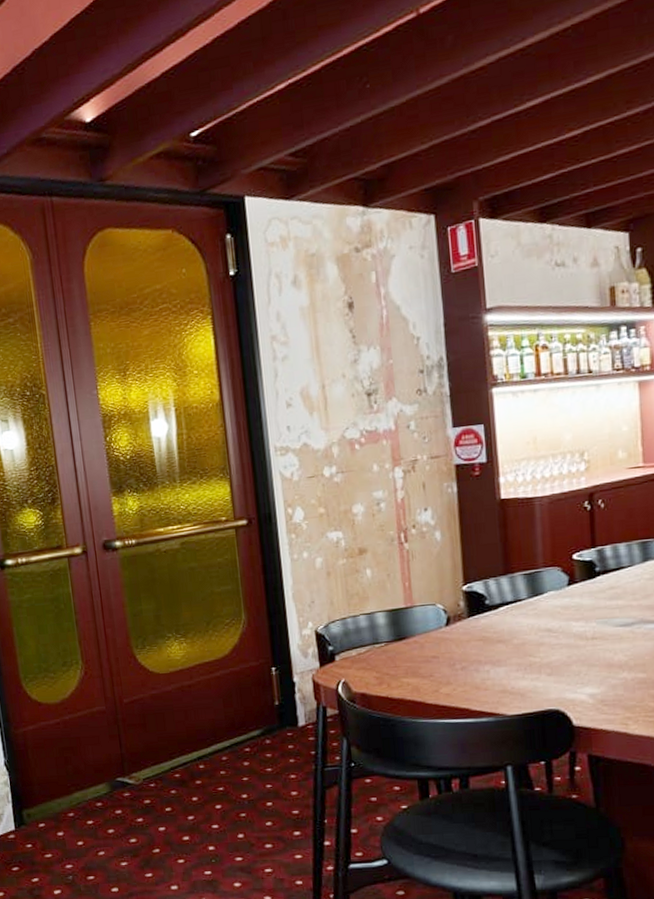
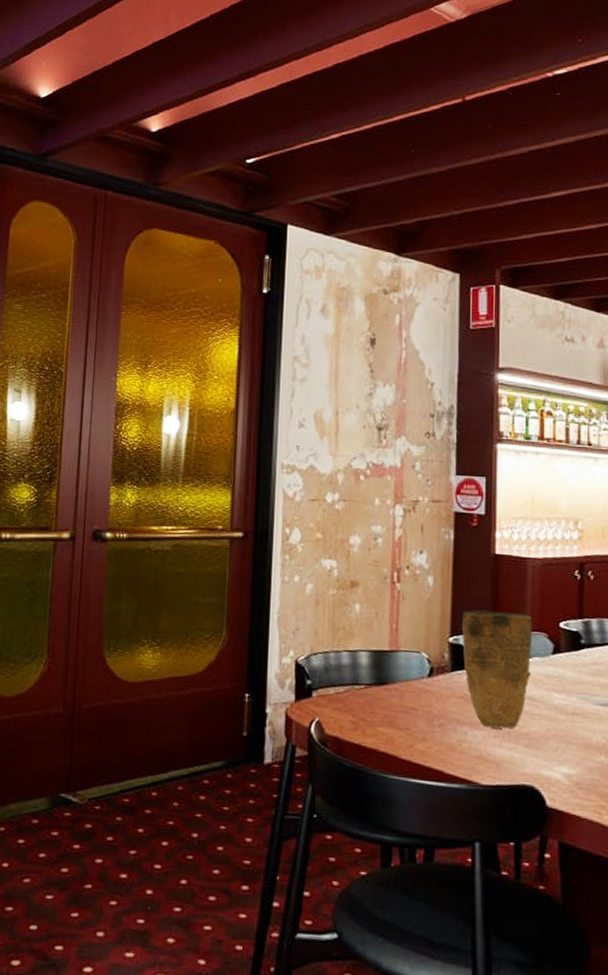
vase: none [473,552,547,663] -> present [461,609,533,729]

